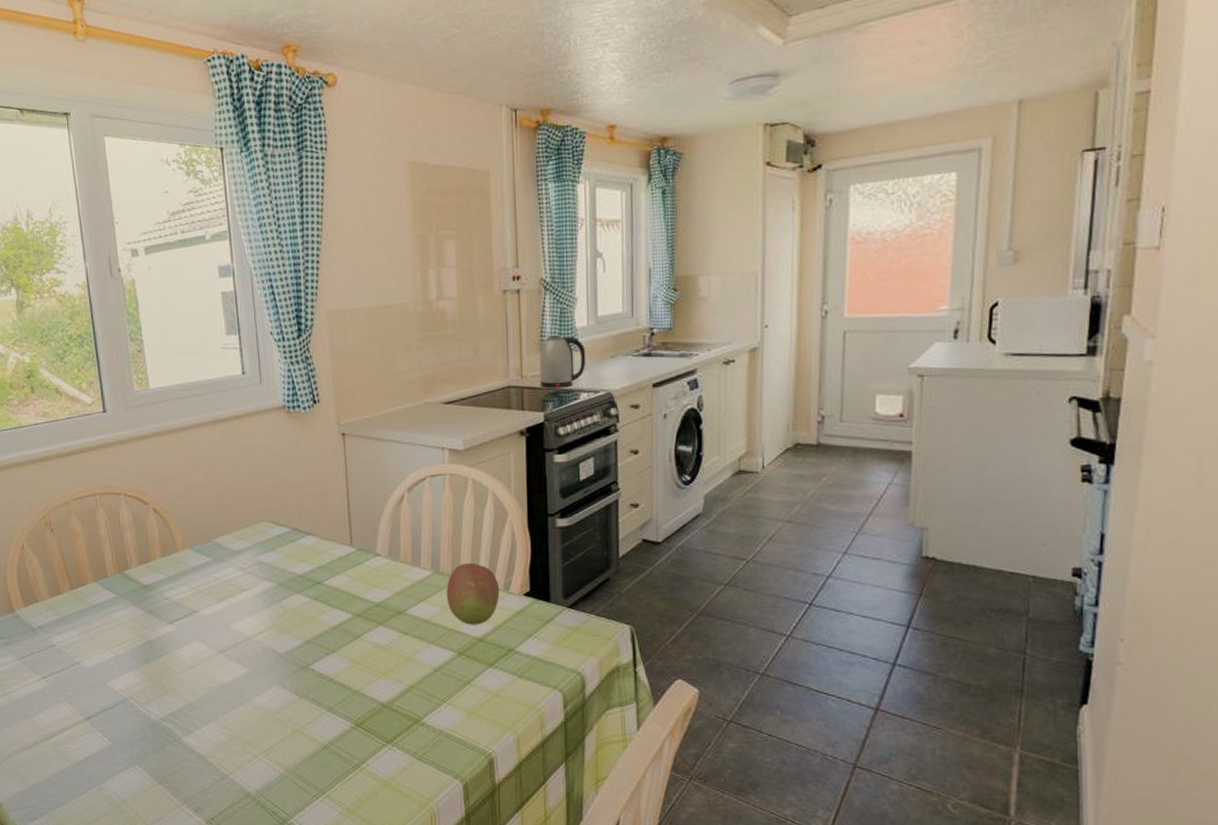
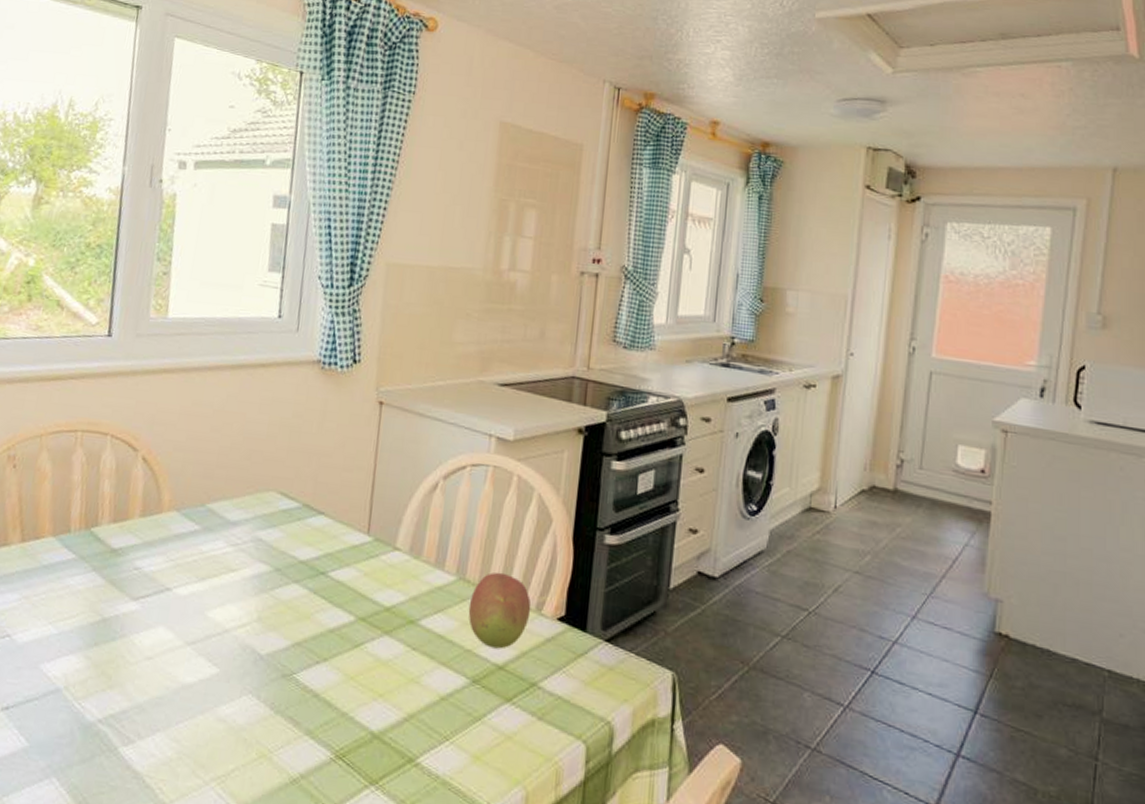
kettle: present [538,334,586,388] -> none [606,328,661,387]

